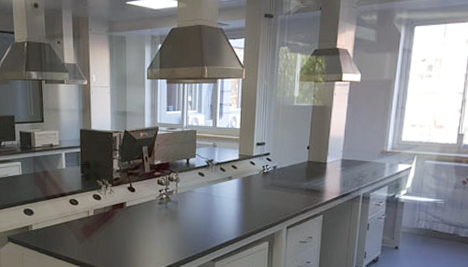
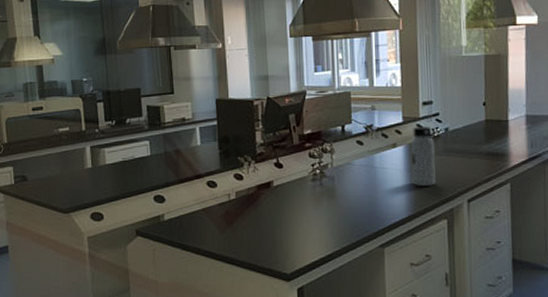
water bottle: none [242,163,264,214] -> present [411,126,436,186]

